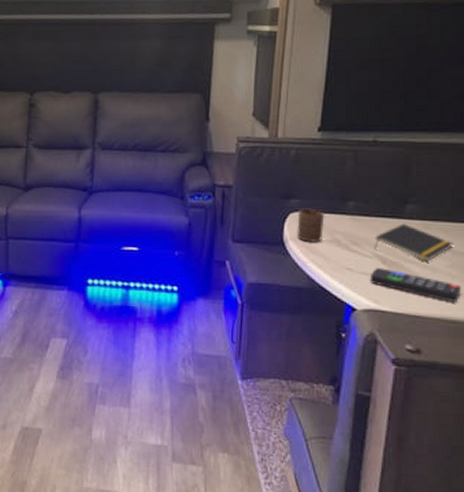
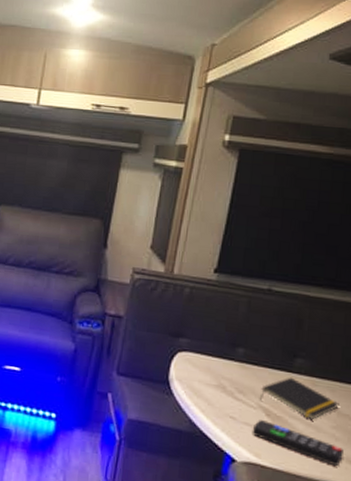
cup: present [297,208,325,242] -> none [183,348,213,386]

